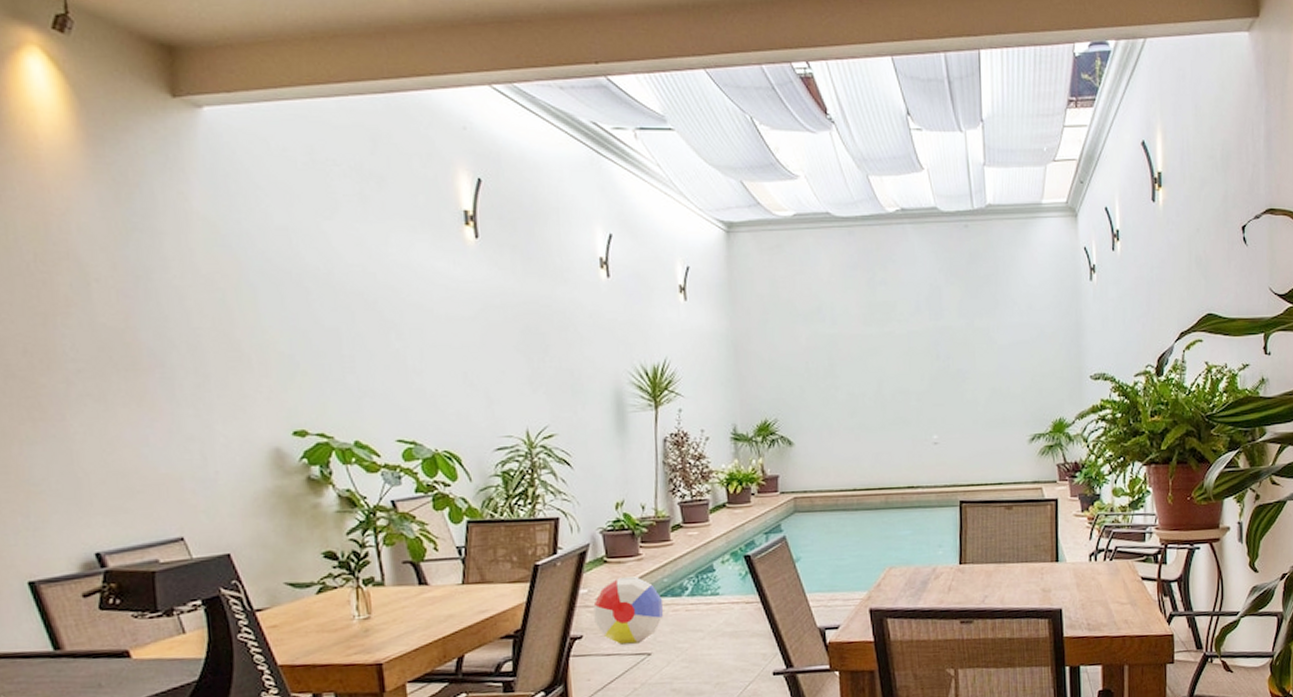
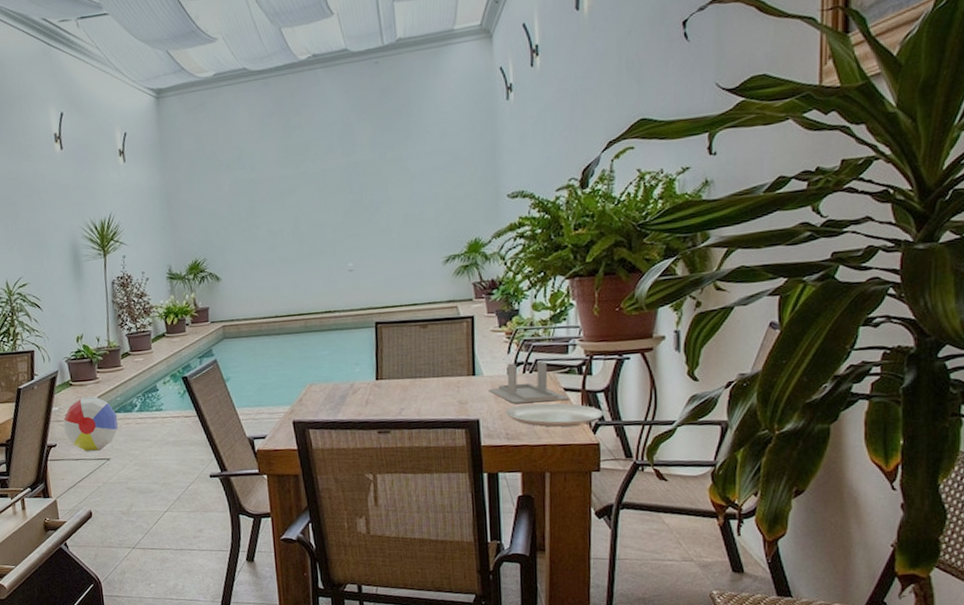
napkin holder: none [1071,548,1147,593] -> present [488,360,570,404]
plate: none [1086,592,1177,618] -> present [505,402,603,427]

